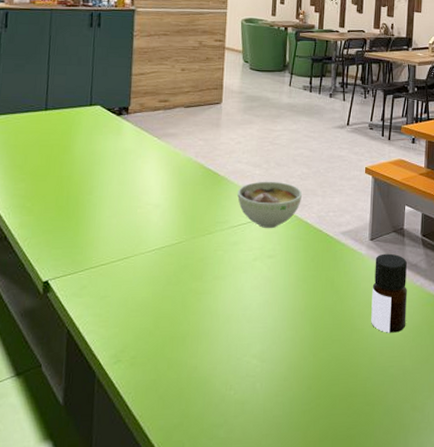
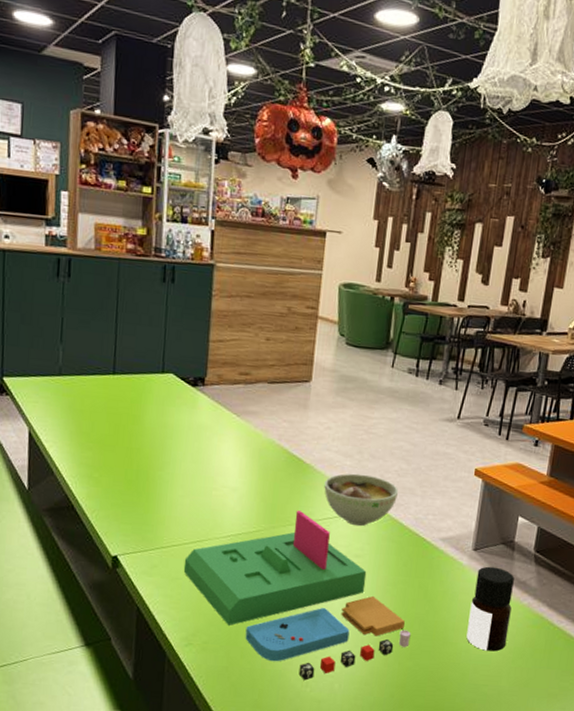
board game: none [111,220,322,384] -> present [183,511,411,681]

